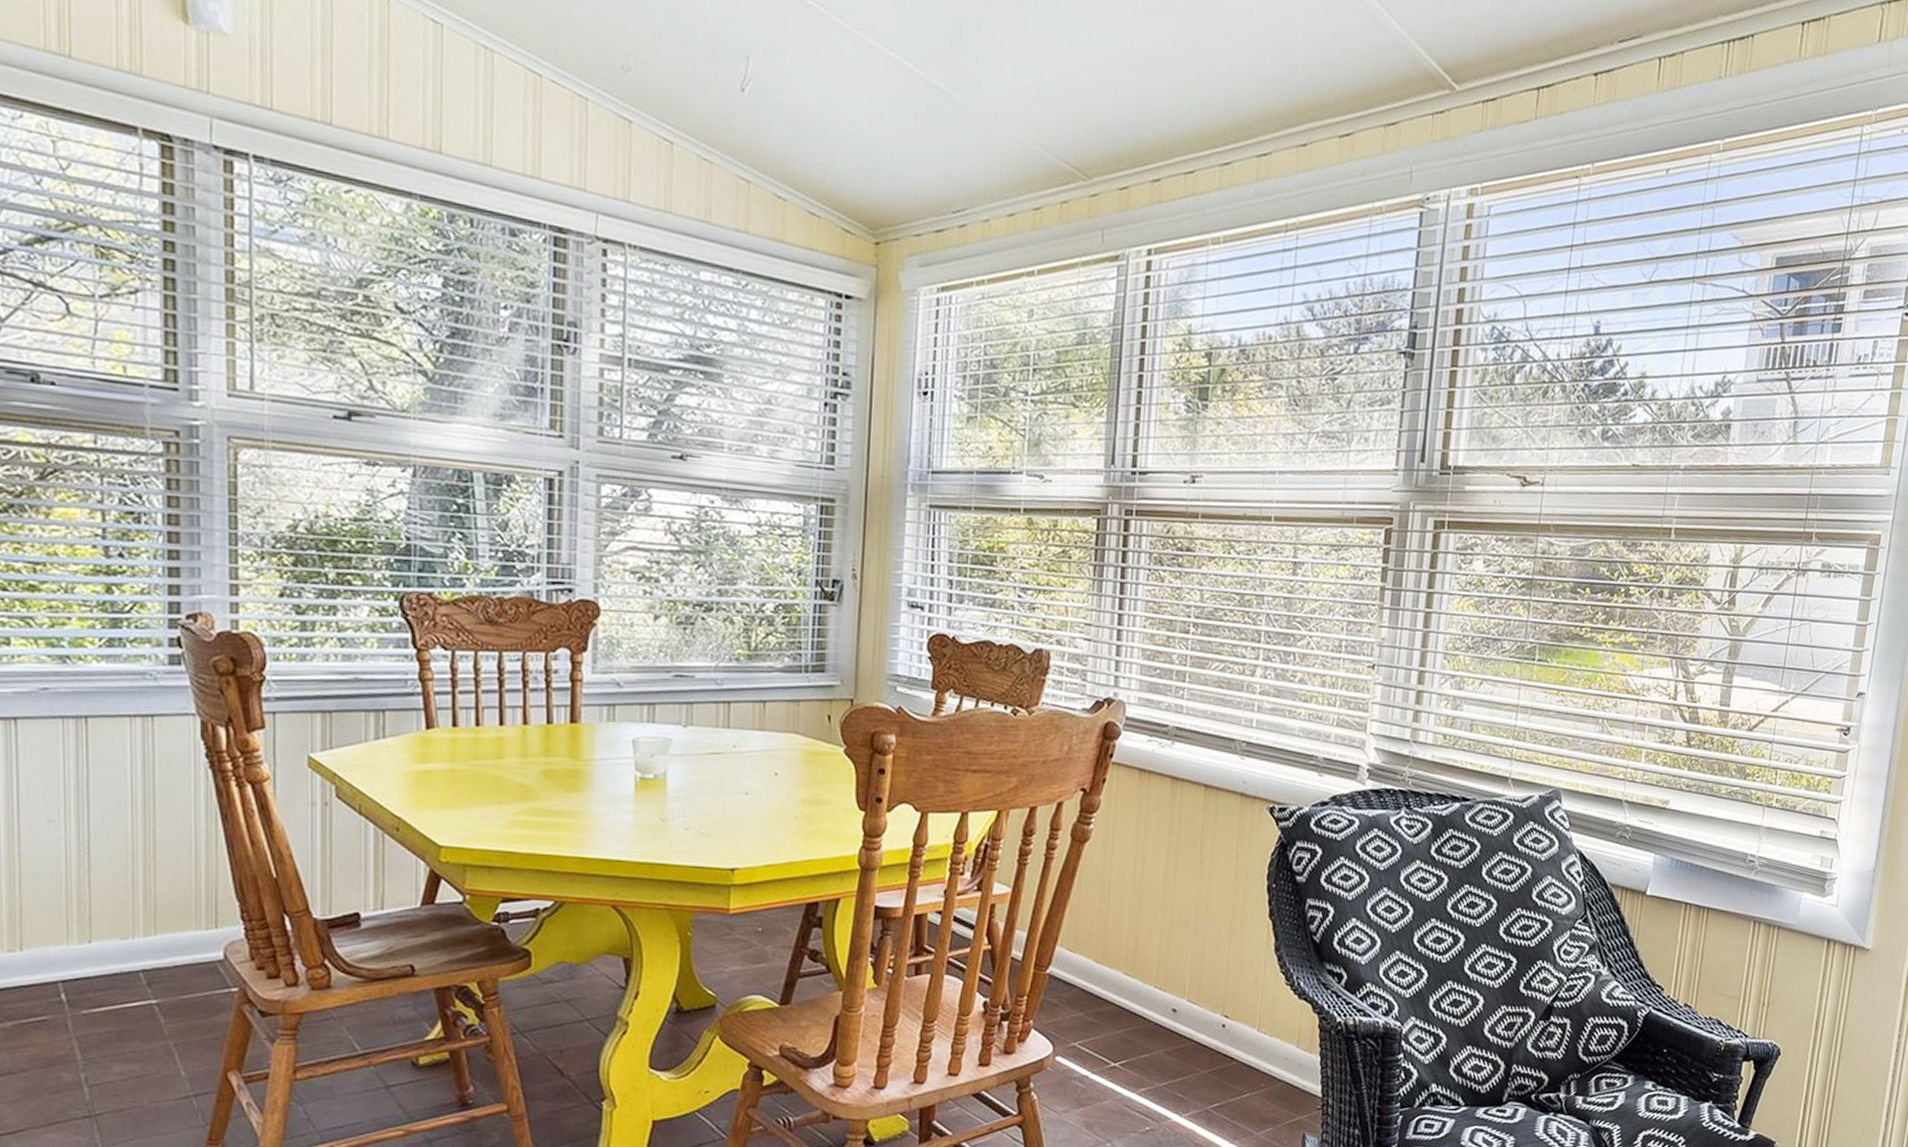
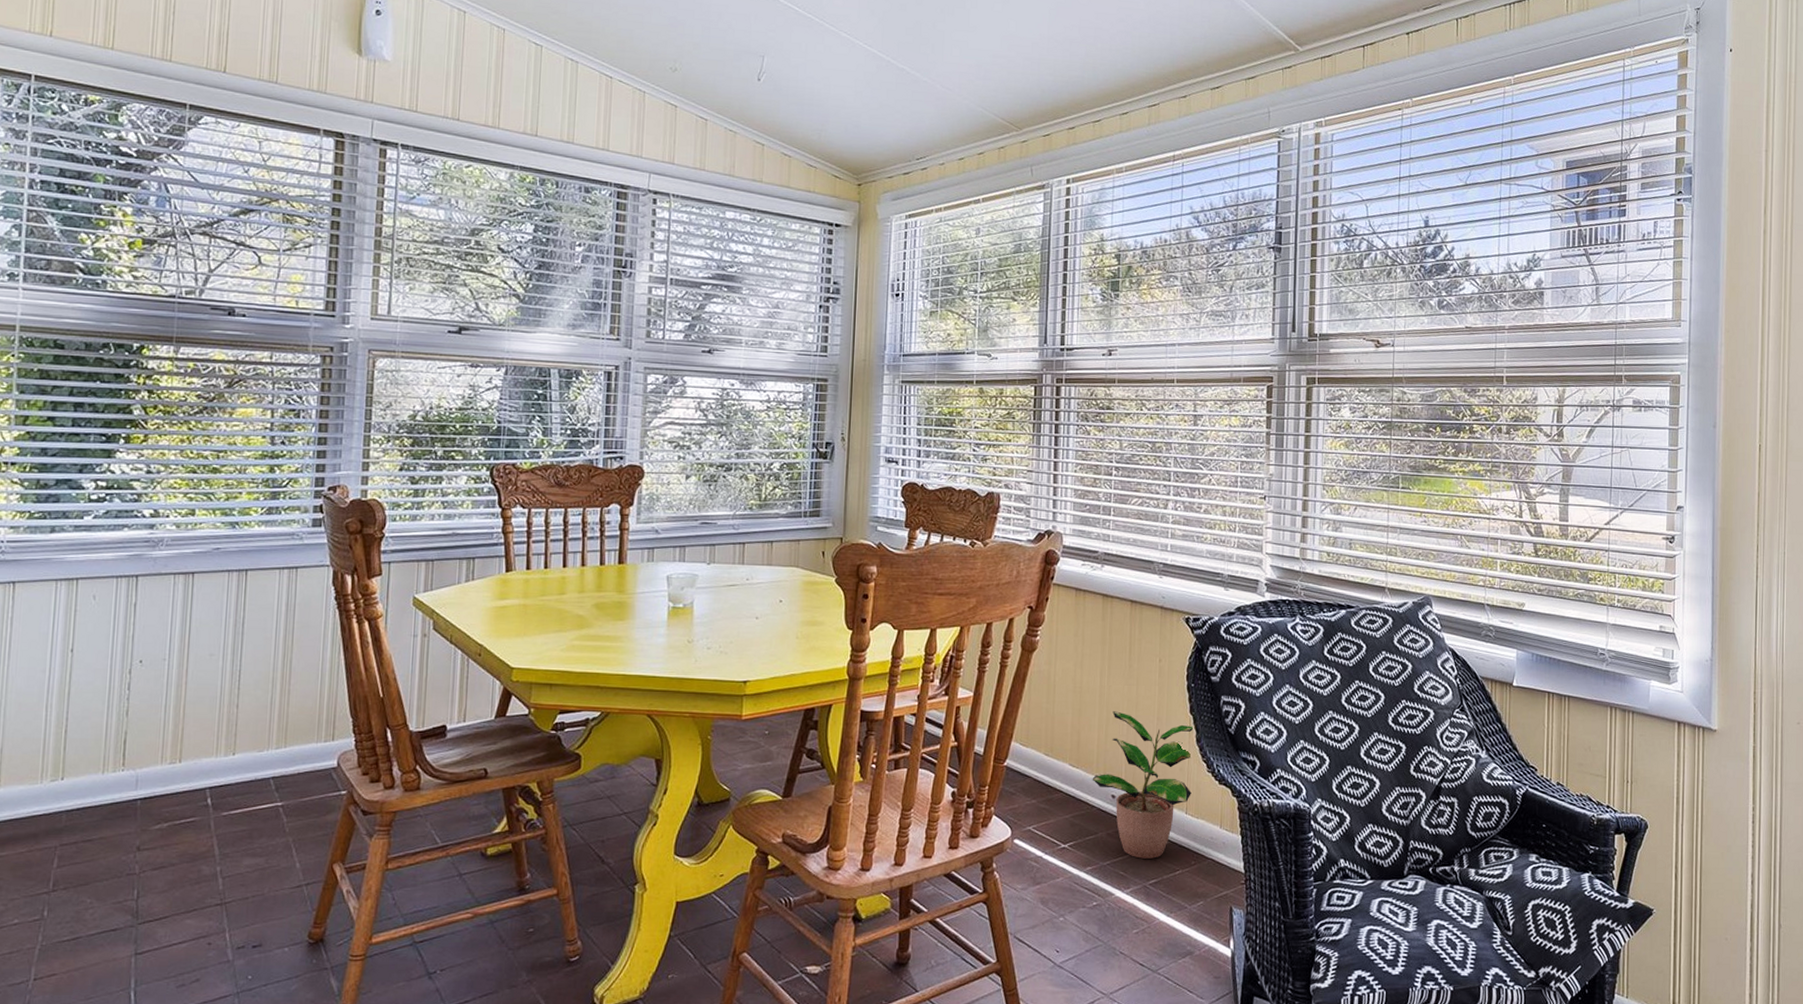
potted plant: none [1150,913,1274,1080] -> present [1092,711,1195,859]

